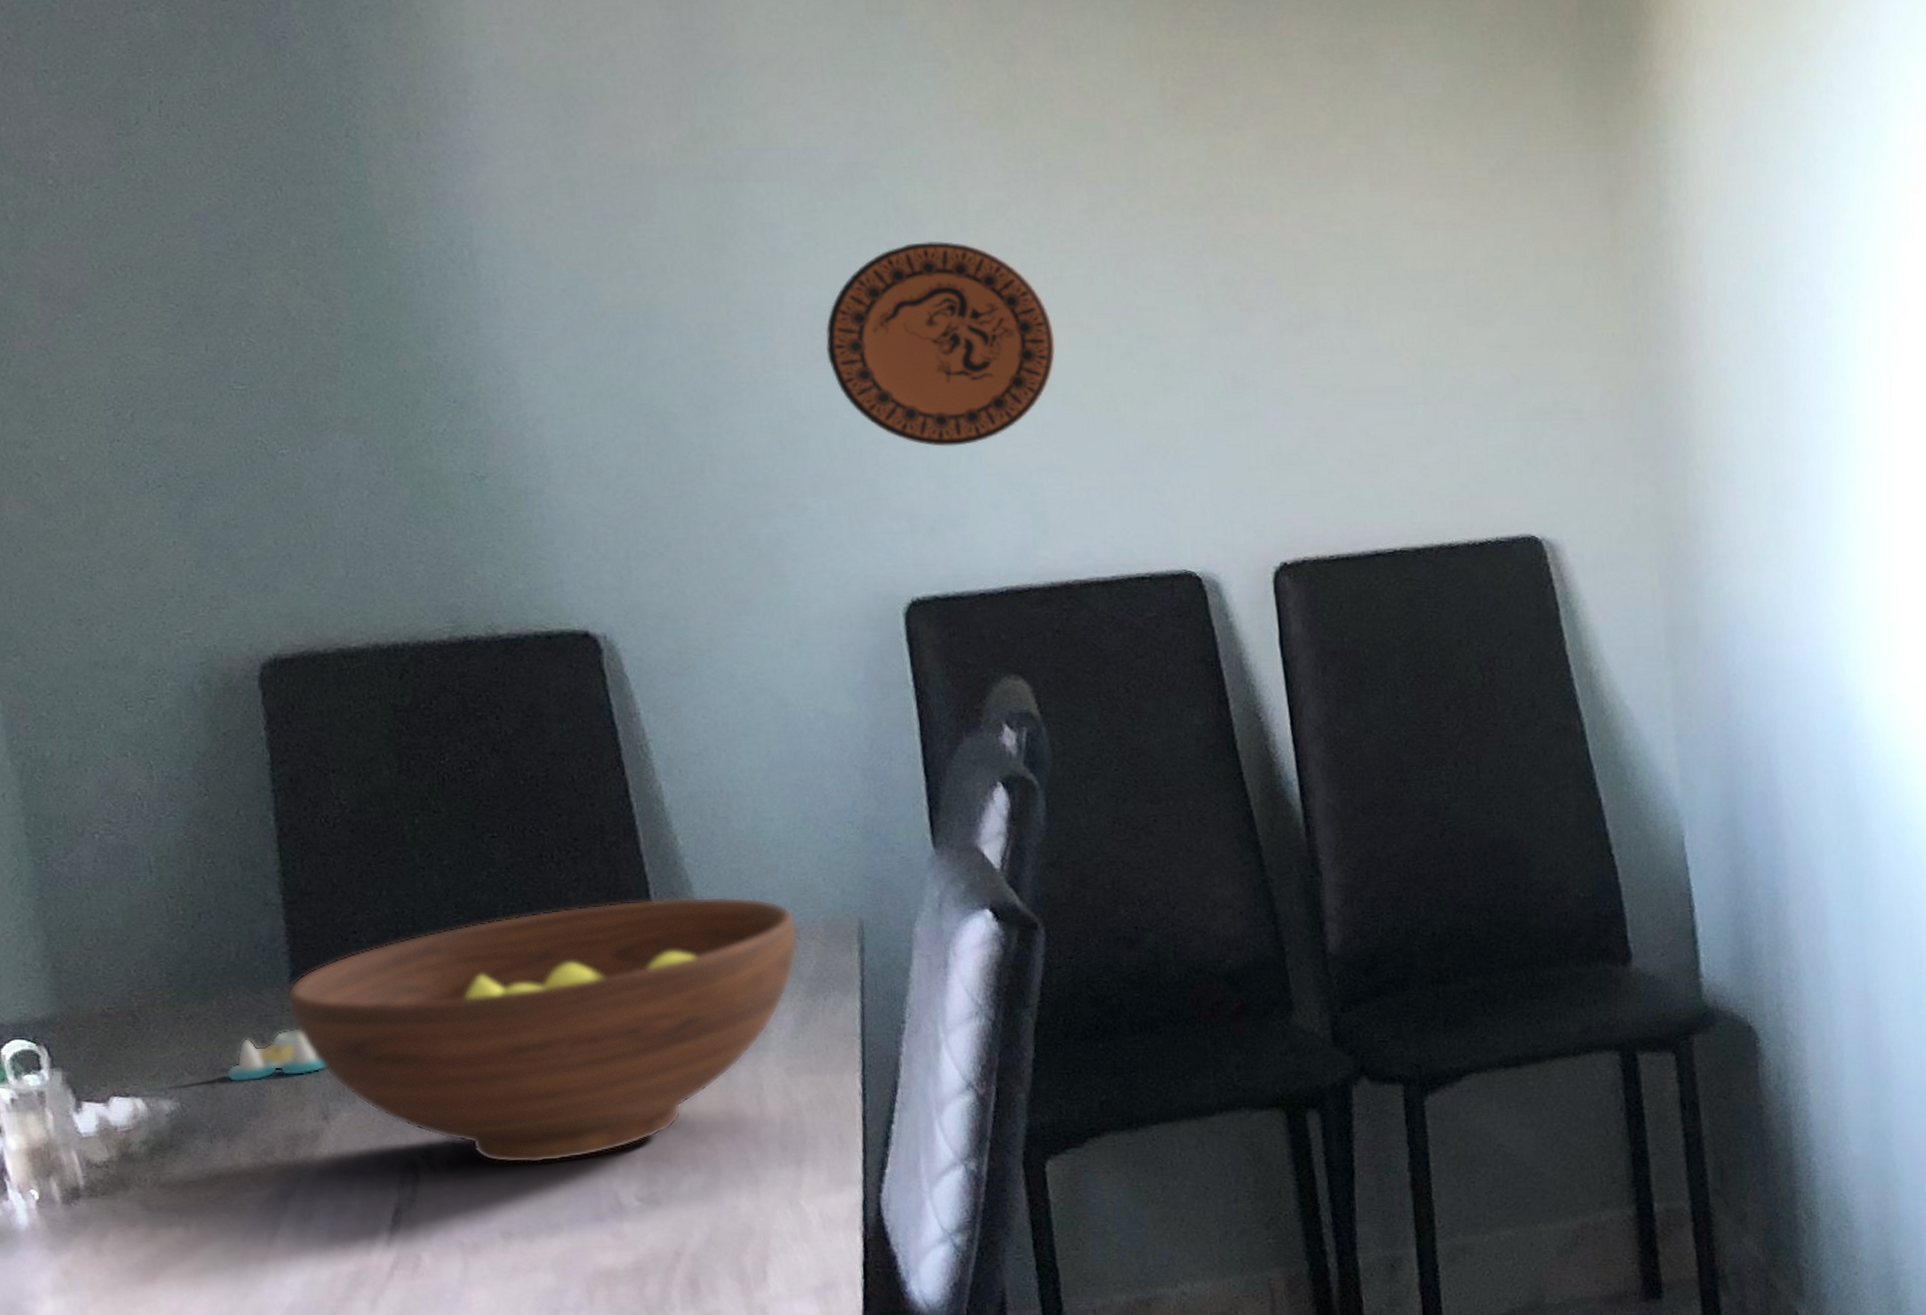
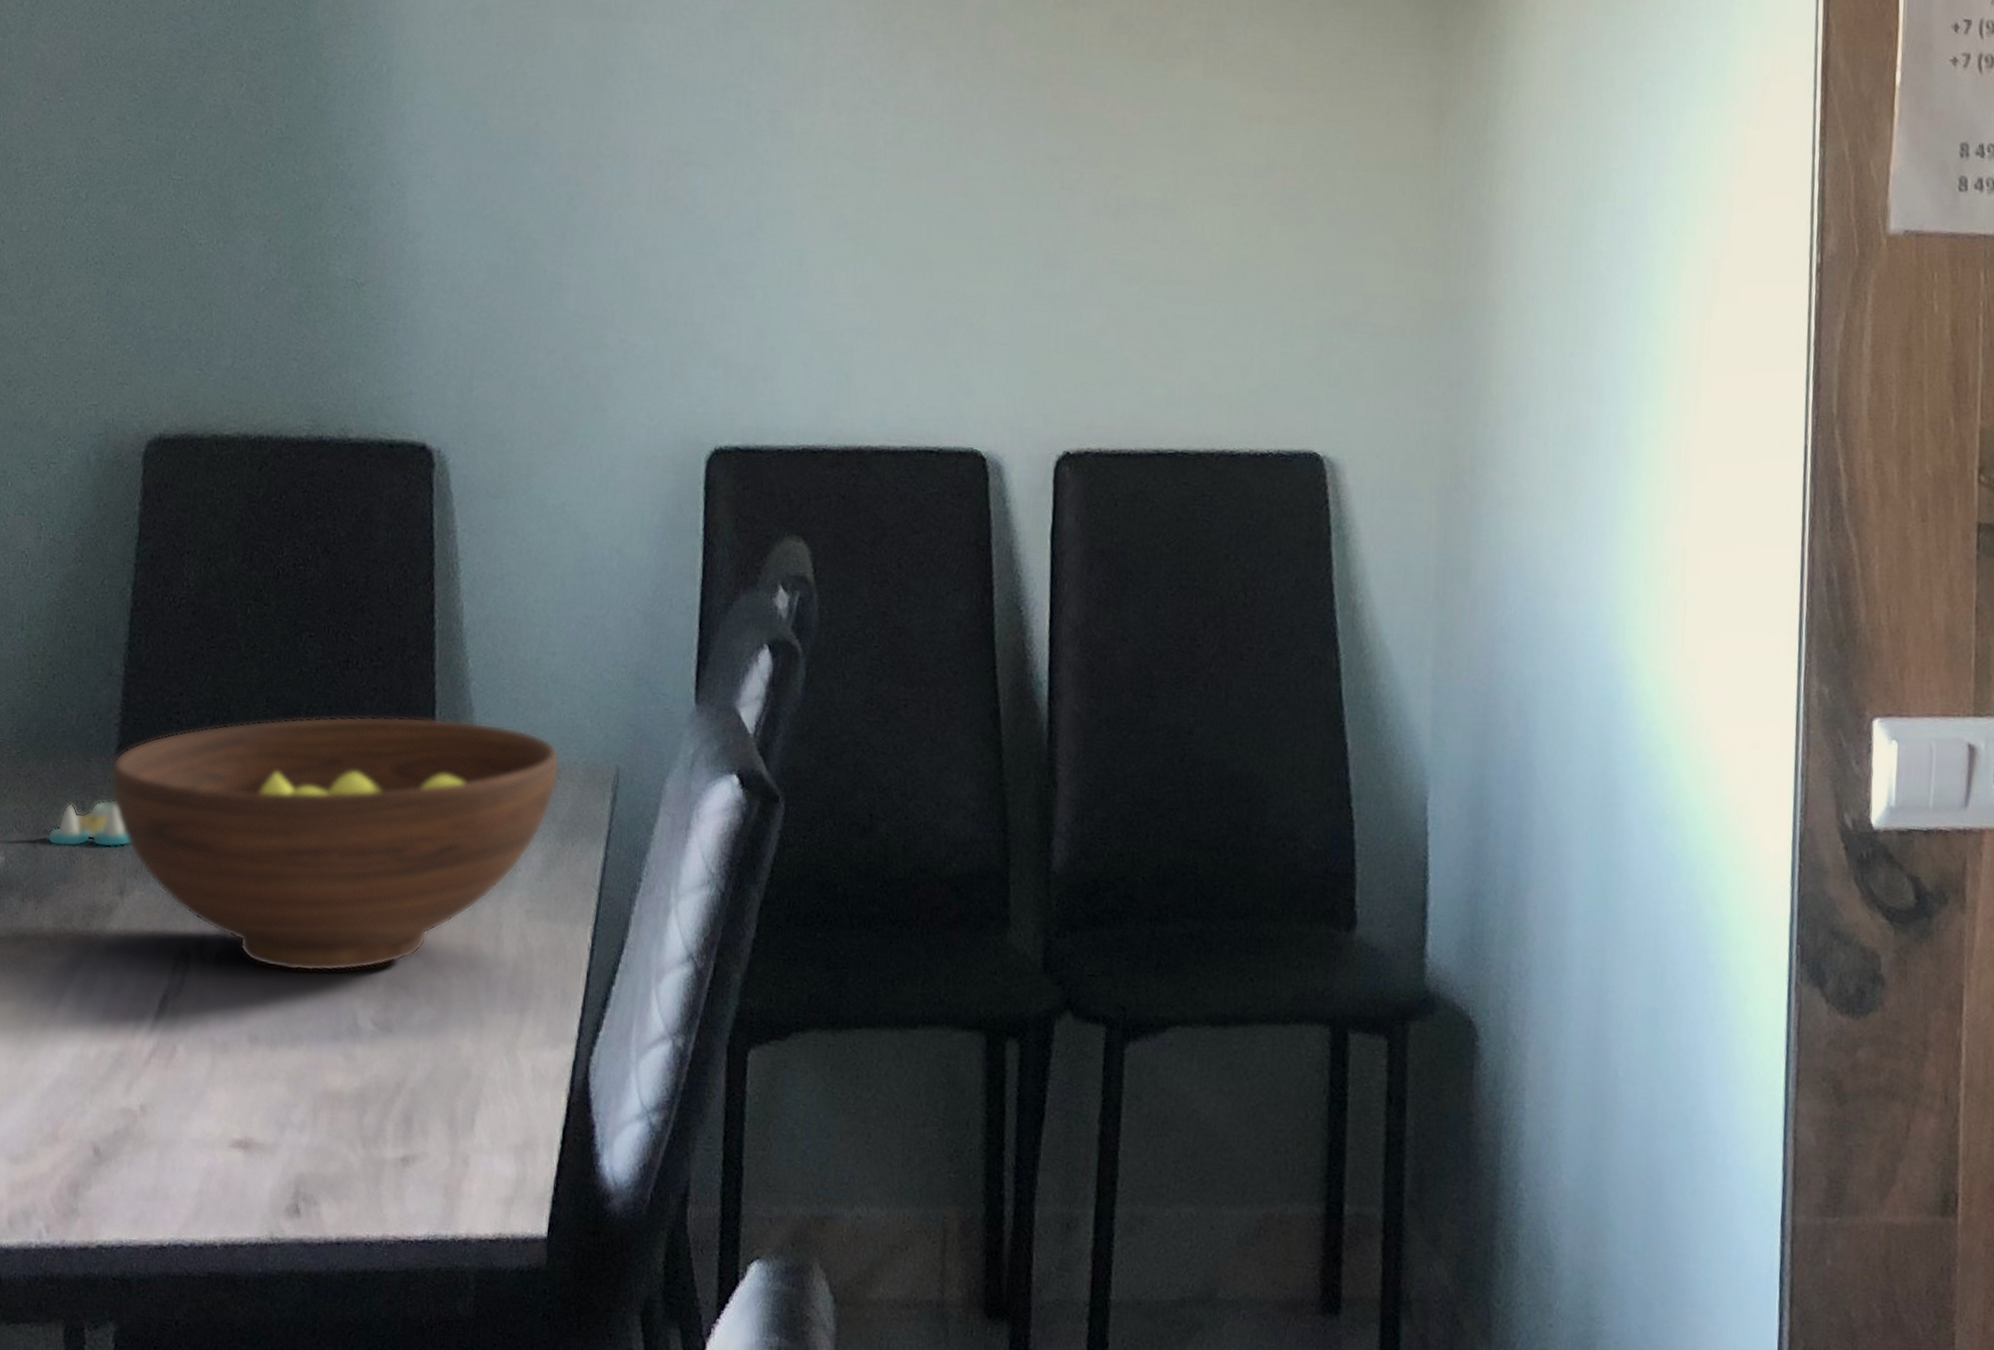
decorative plate: present [825,241,1055,447] -> none [677,93,886,299]

